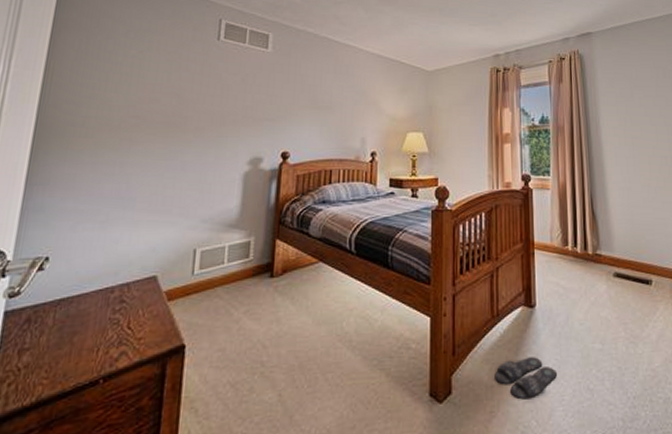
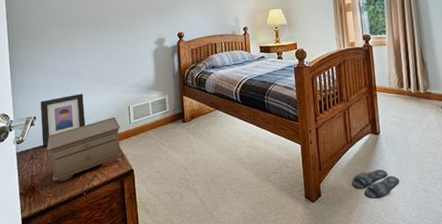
picture frame: none [49,226,130,303] -> present [40,93,86,146]
jewelry box: none [53,264,177,362] -> present [46,117,122,182]

